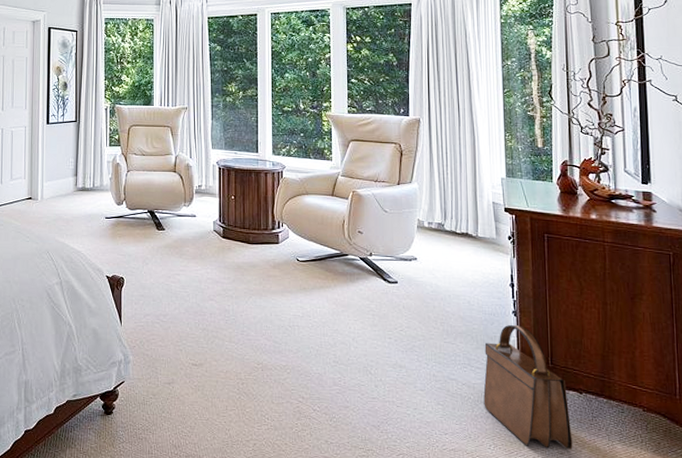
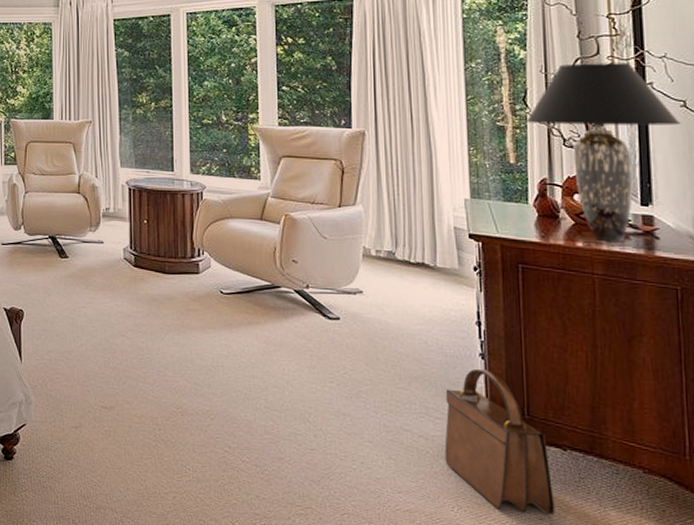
table lamp: none [551,63,673,215] -> present [525,63,681,243]

